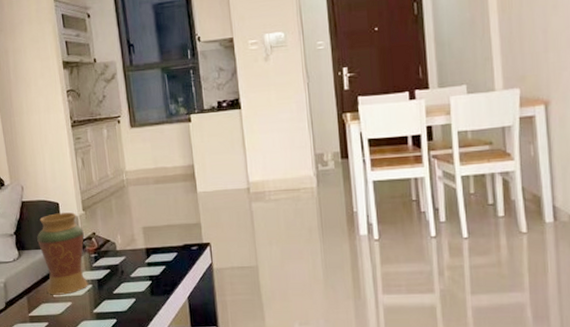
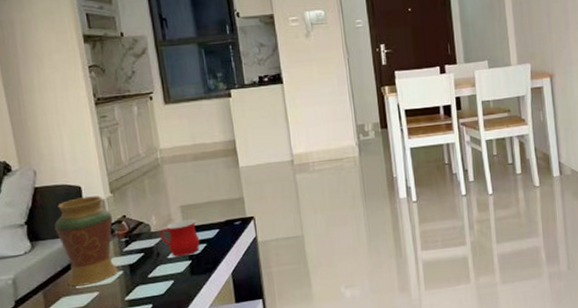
mug: none [124,240,160,276] -> present [160,219,200,257]

